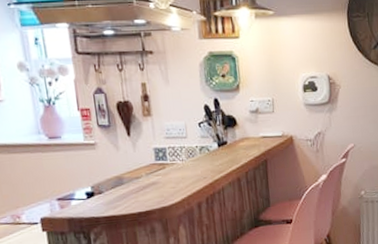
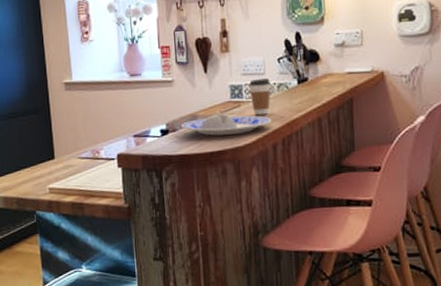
plate: none [106,175,196,197] -> present [180,113,272,136]
coffee cup: none [172,142,194,177] -> present [249,78,271,116]

